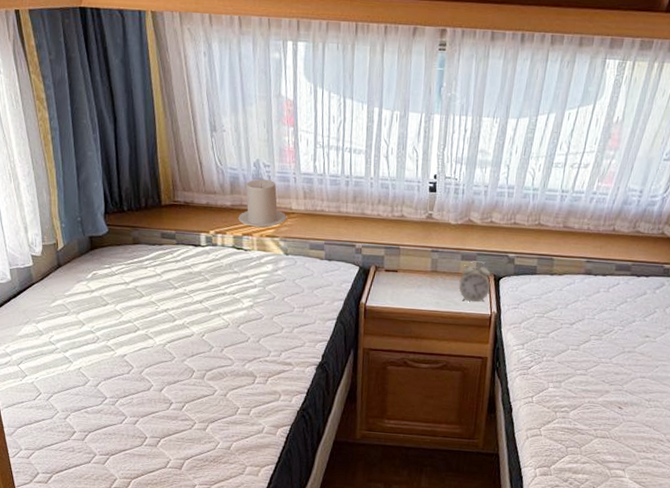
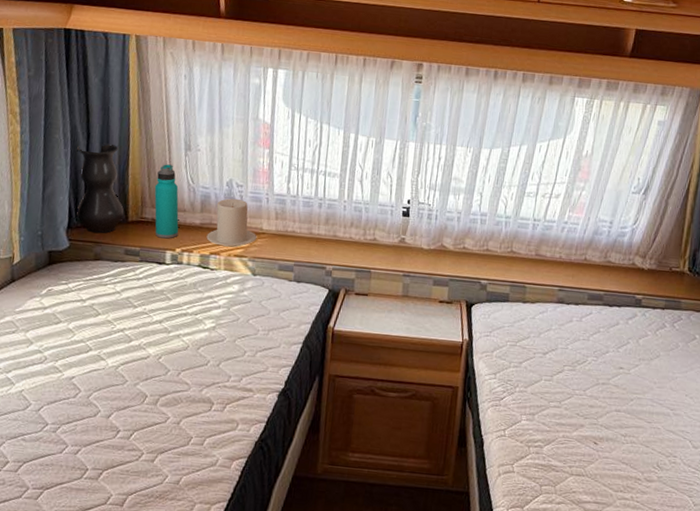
vase: none [105,128,156,219] -> present [77,144,124,234]
water bottle: none [184,146,211,221] -> present [154,164,179,239]
alarm clock: present [459,261,491,302] -> none [430,286,463,329]

